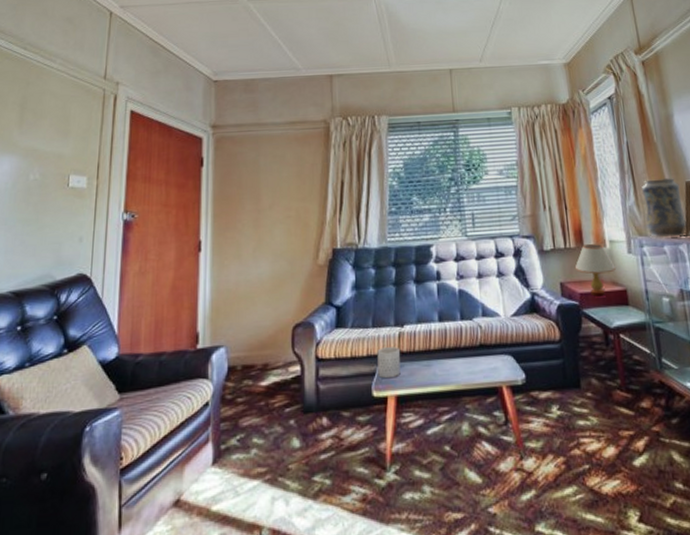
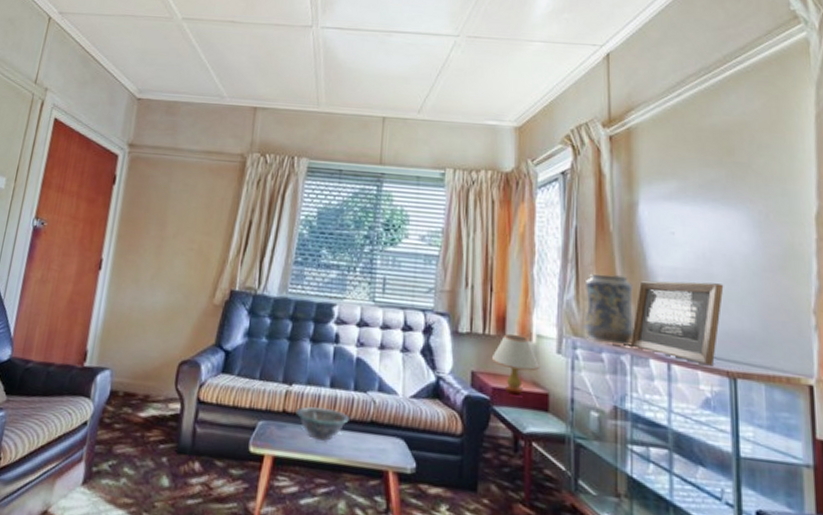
mug: present [377,347,401,379] -> none [258,403,285,437]
decorative bowl: none [410,340,461,372] -> present [295,406,349,441]

